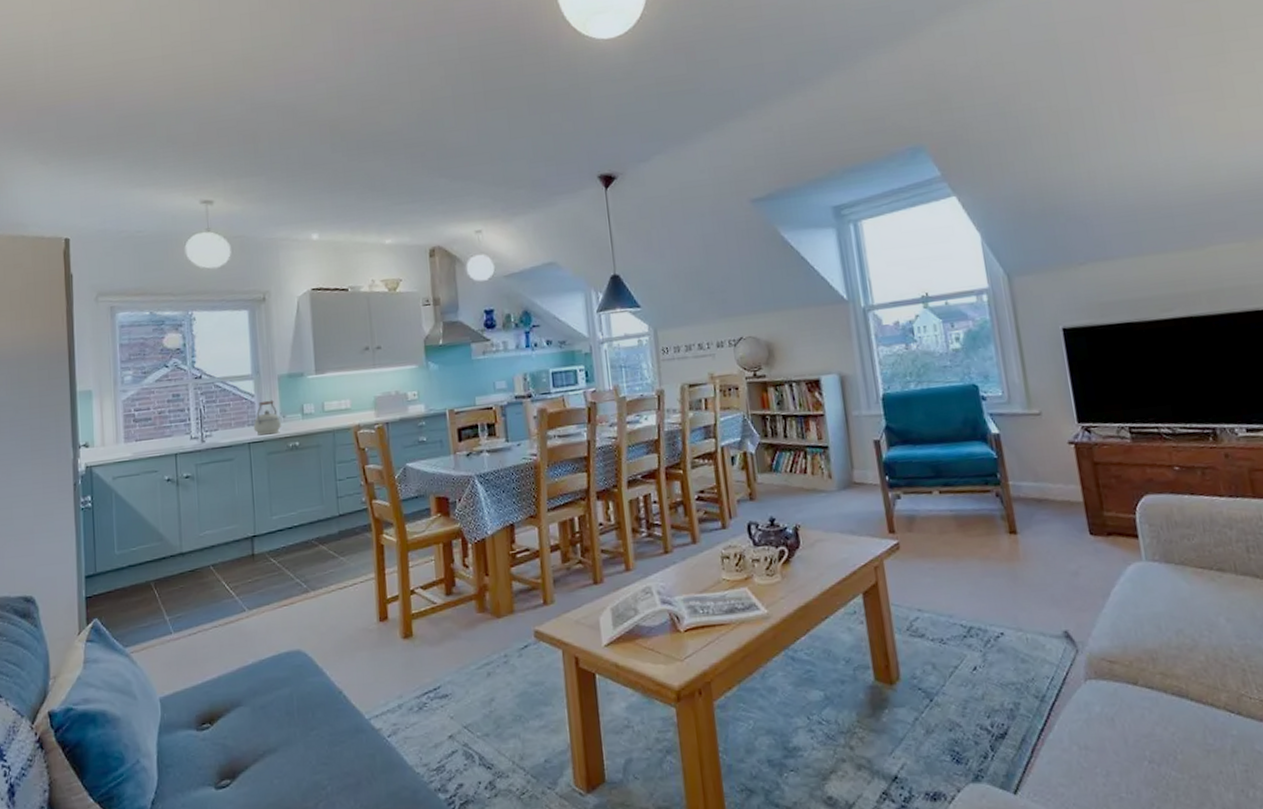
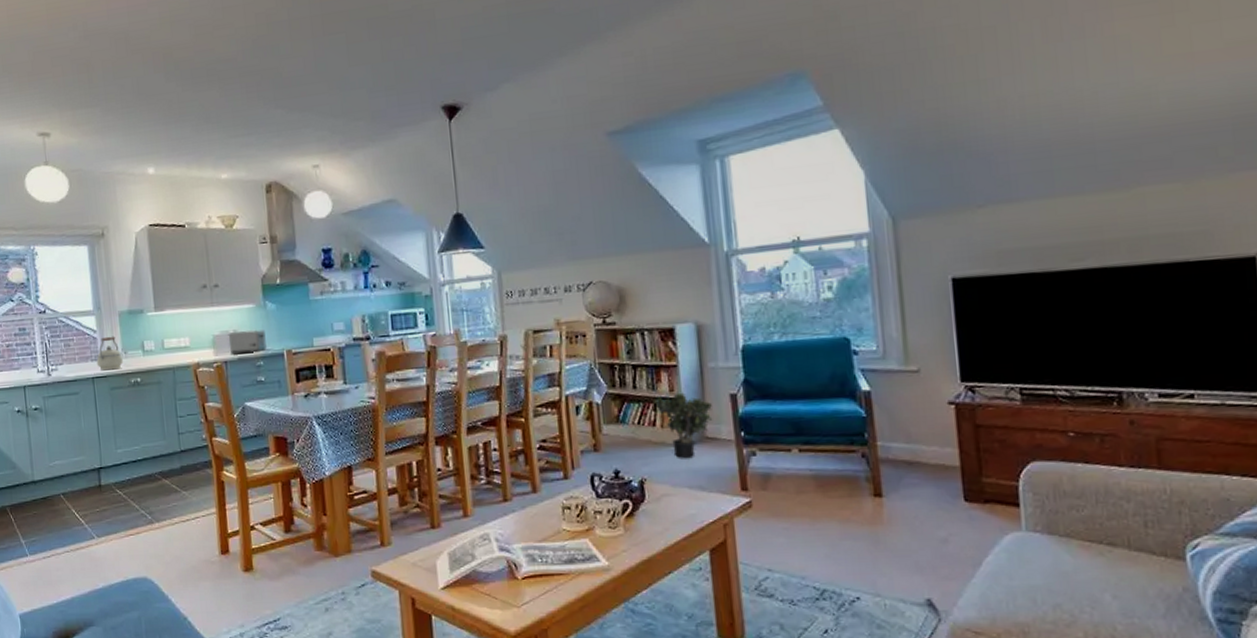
toaster: none [390,390,429,416] -> present [228,330,267,355]
potted plant: none [803,440,860,505] -> present [653,392,713,459]

